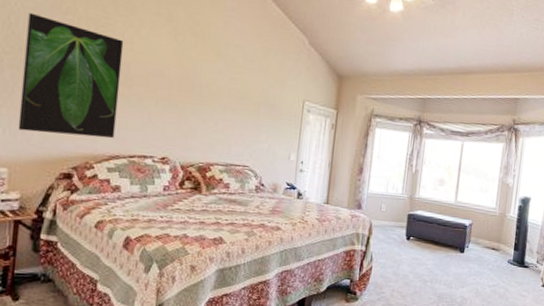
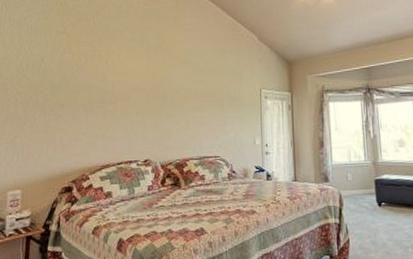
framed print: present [18,12,124,139] -> none [28,58,108,155]

